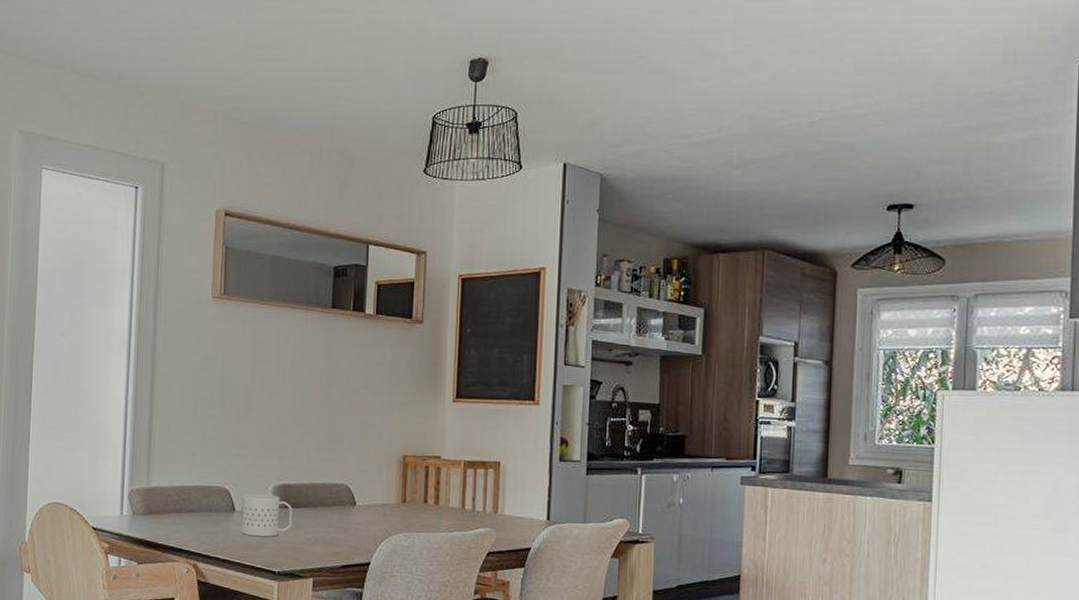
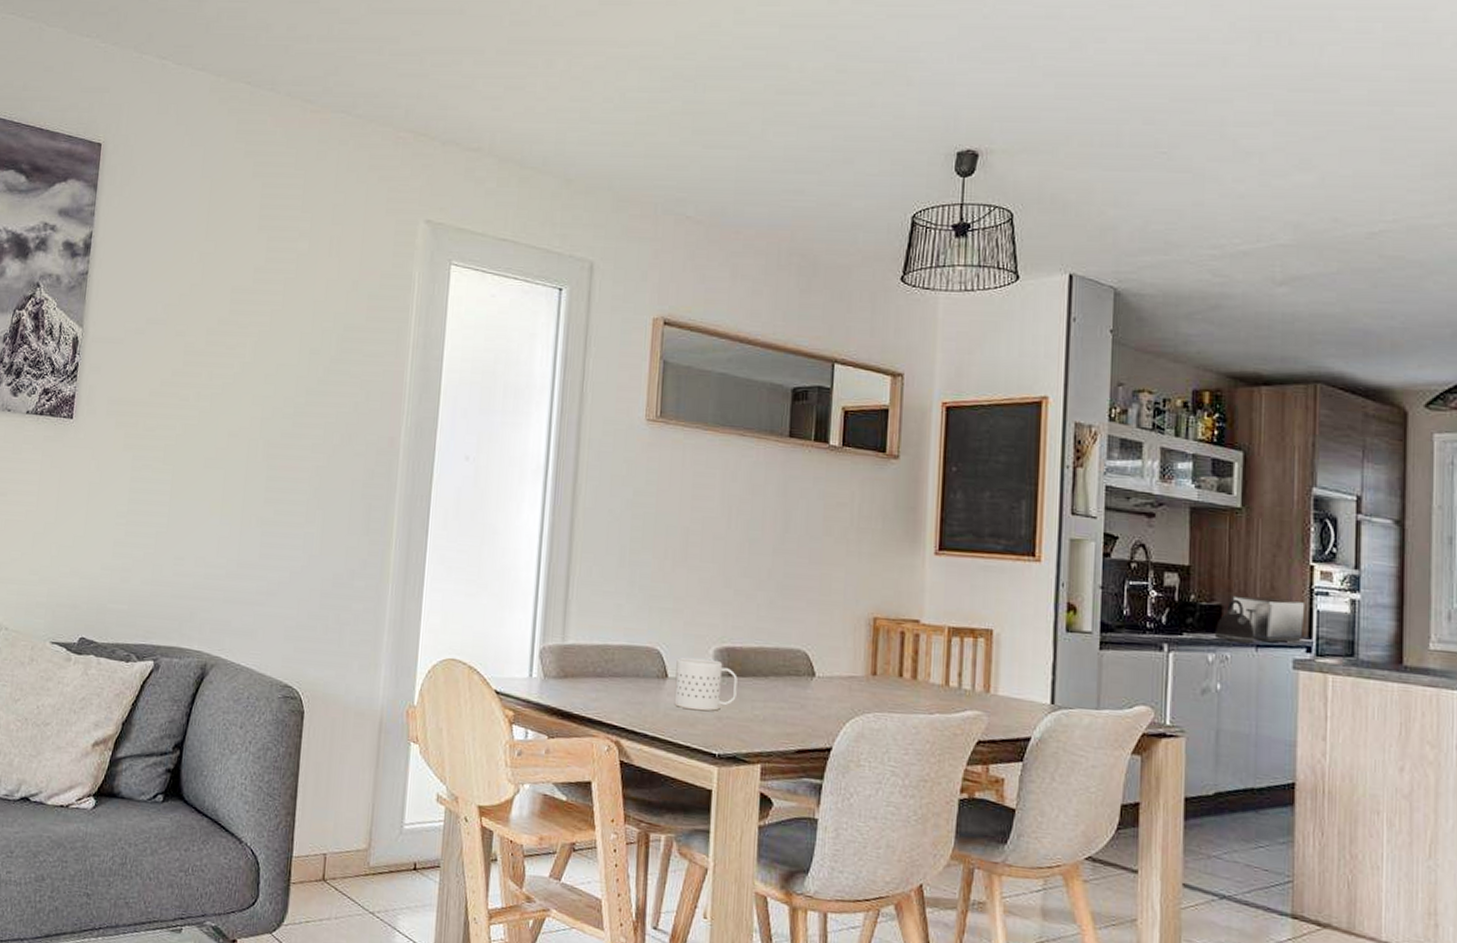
kettle: none [678,429,711,466] -> present [1214,599,1255,644]
toaster: none [691,426,752,464] -> present [1230,595,1306,643]

